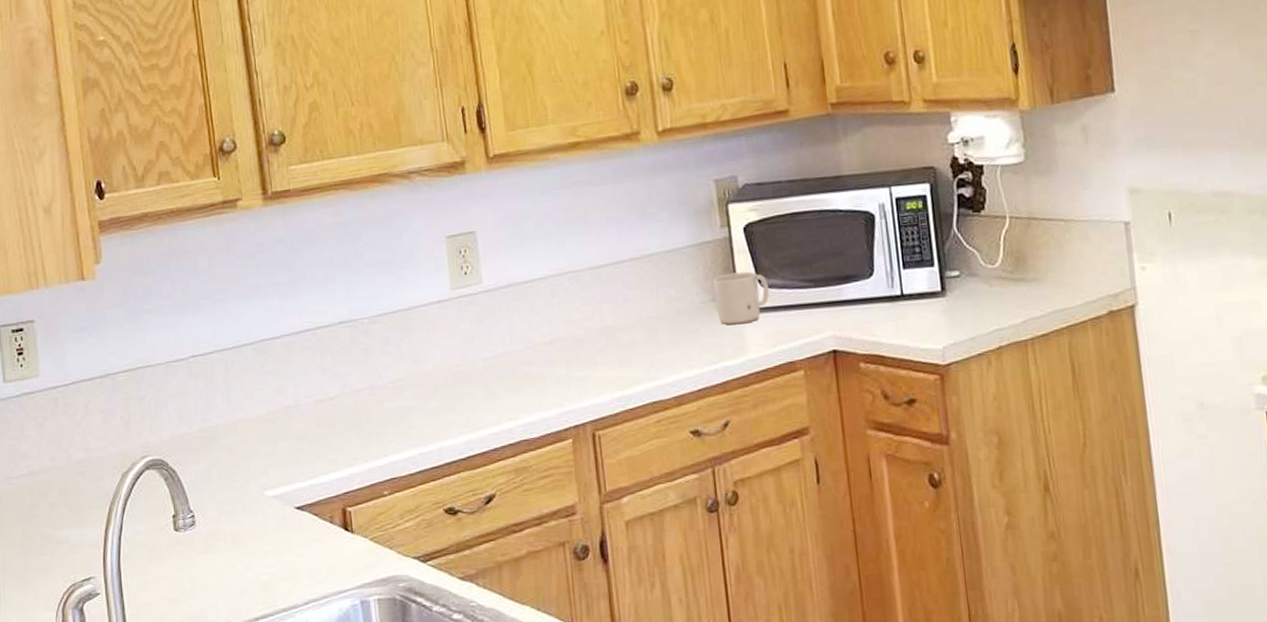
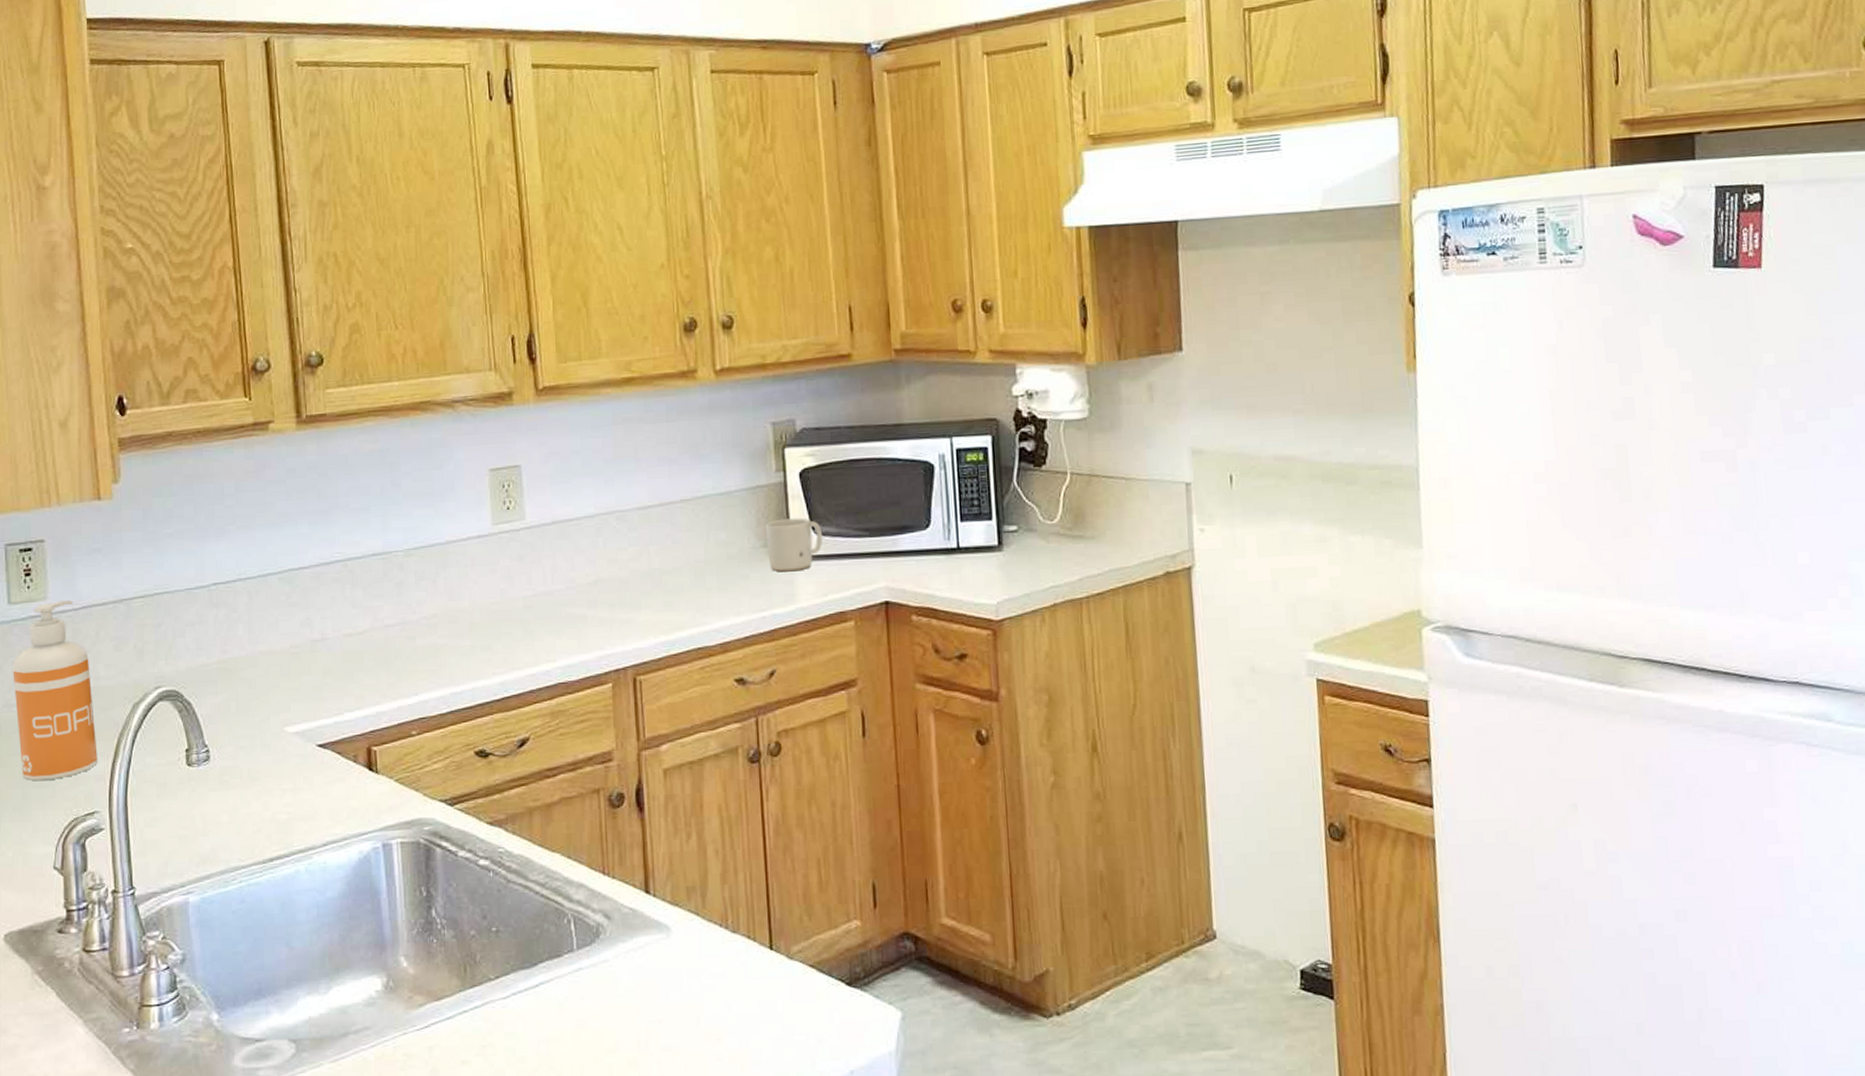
soap dispenser: none [10,376,92,550] -> present [12,600,98,782]

